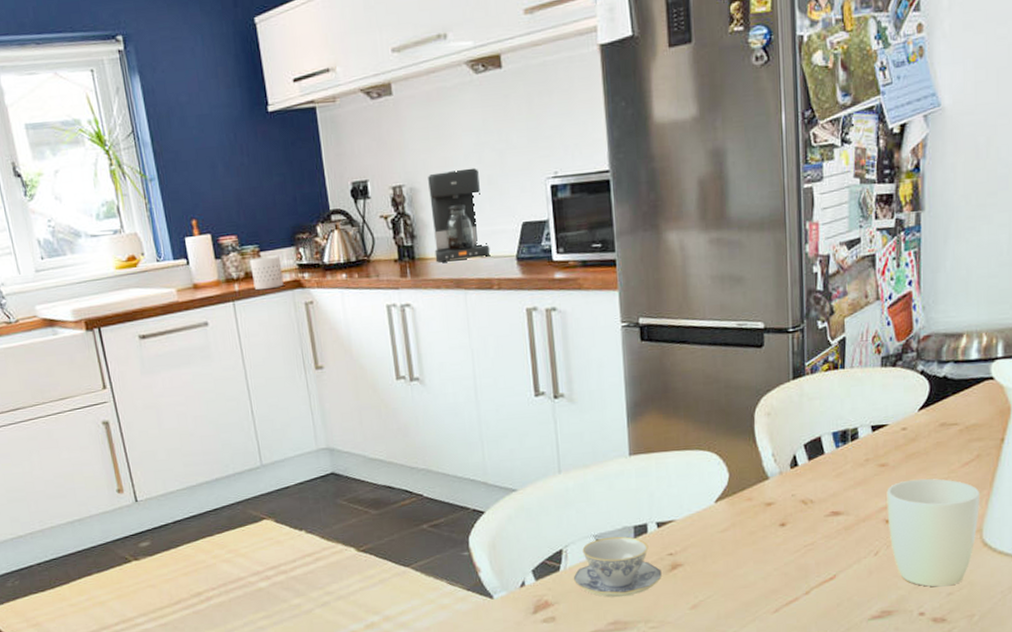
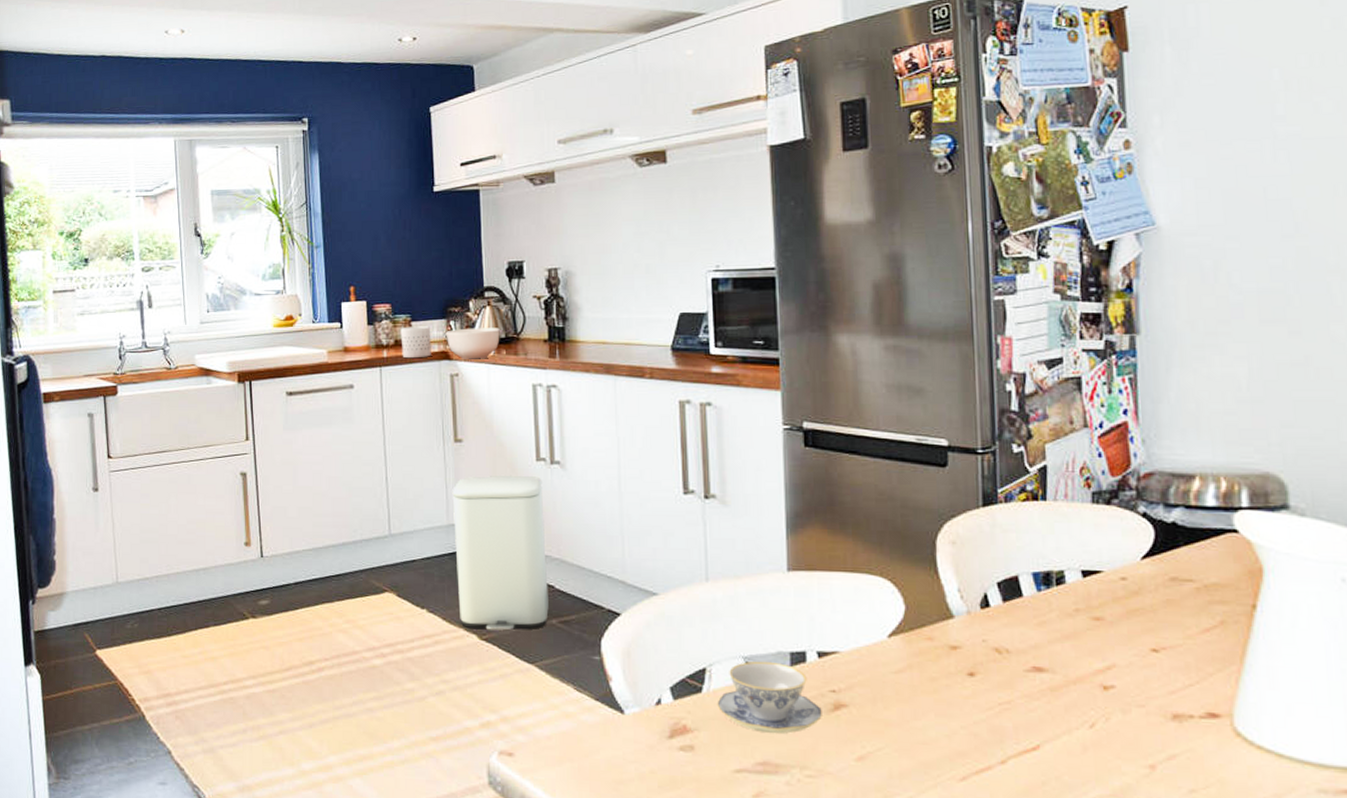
bowl: none [295,251,351,287] -> present [445,328,500,359]
pedal bin: none [318,394,419,542] -> present [452,475,549,631]
coffee maker: present [428,169,489,263] -> none [584,257,643,346]
cup: present [886,478,981,587] -> none [1103,640,1228,781]

